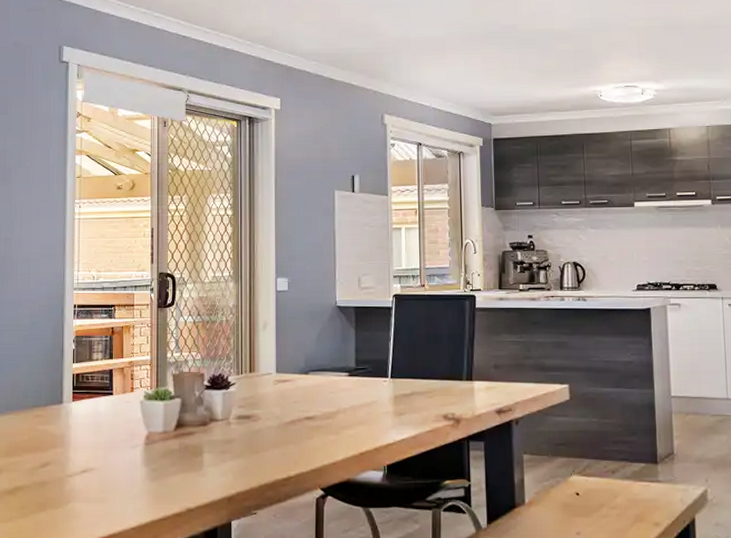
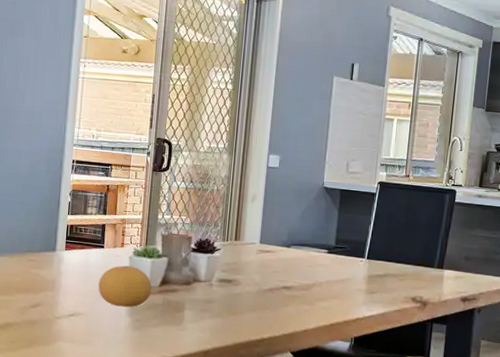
fruit: none [110,411,166,457] -> present [98,265,152,307]

